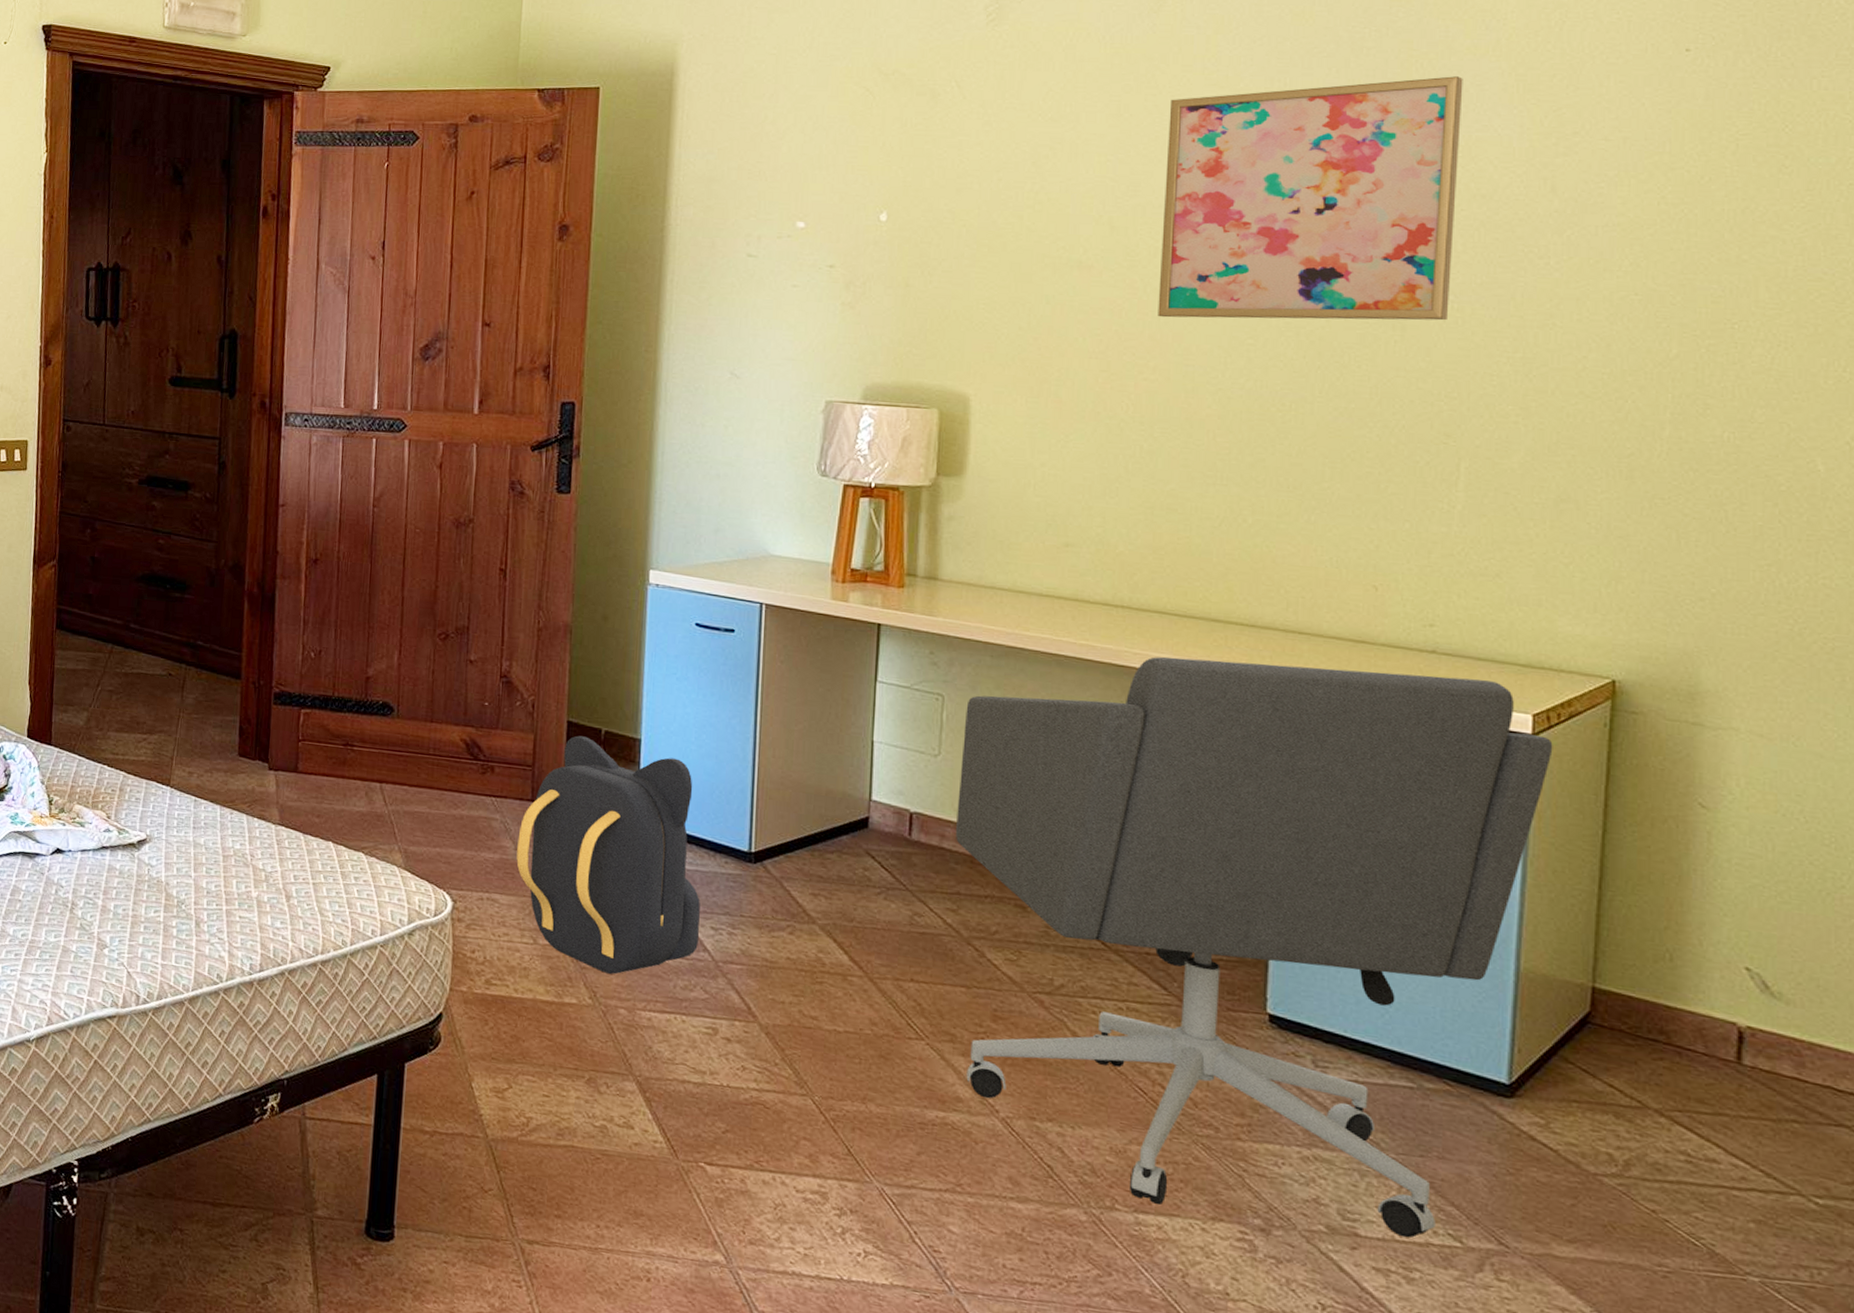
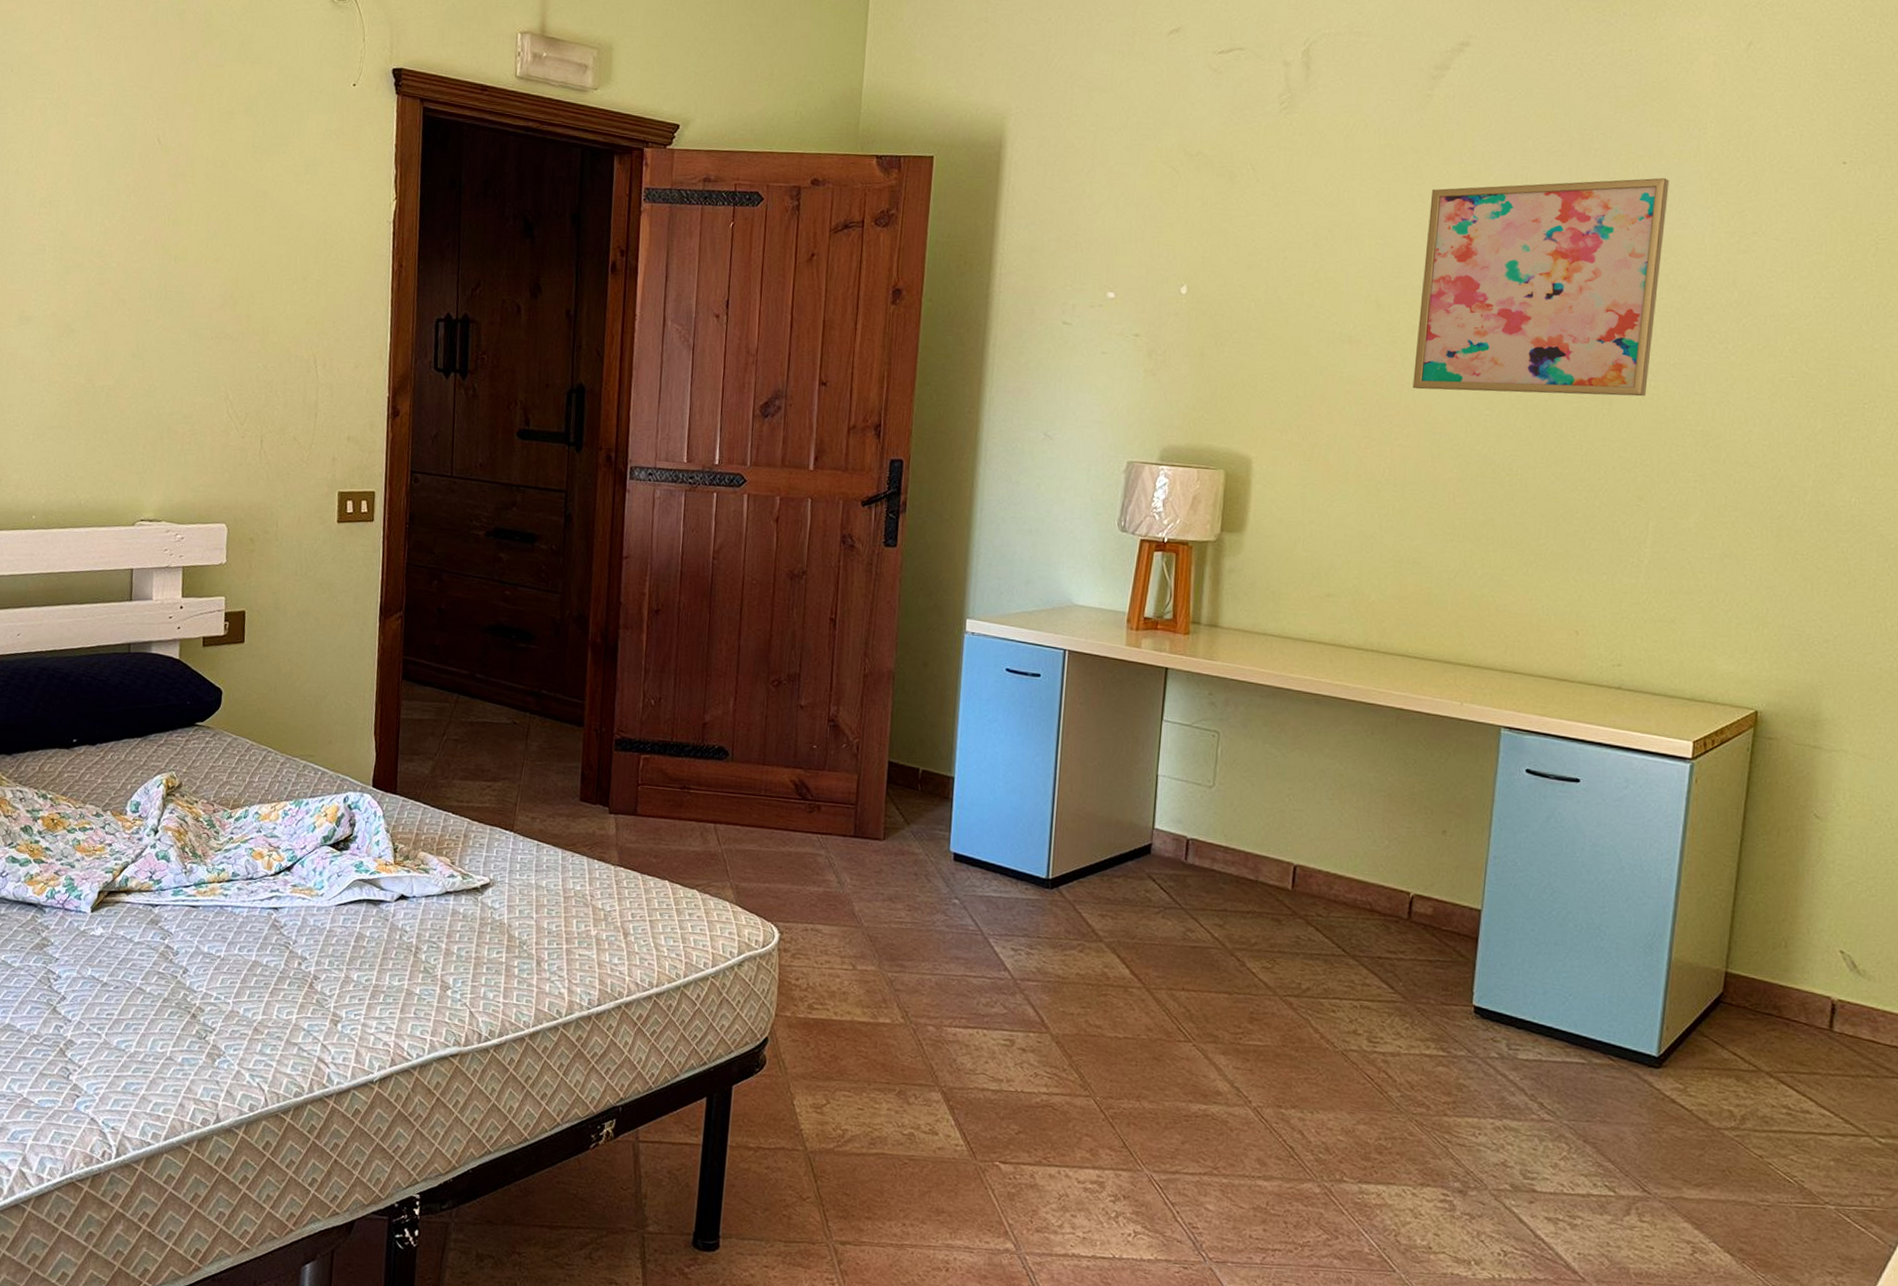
backpack: present [516,735,700,974] -> none [839,775,1003,995]
office chair: present [955,656,1553,1238] -> none [1224,695,1707,1191]

